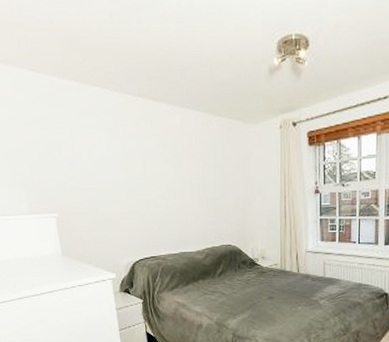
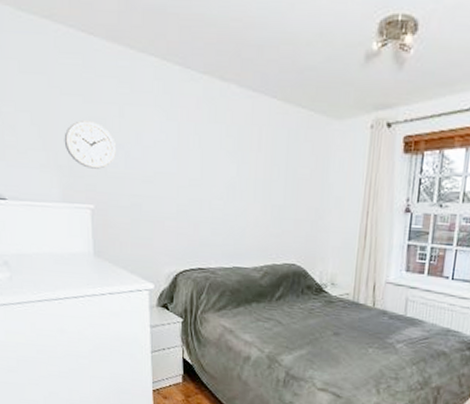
wall clock: none [26,144,72,184] -> present [64,120,116,169]

